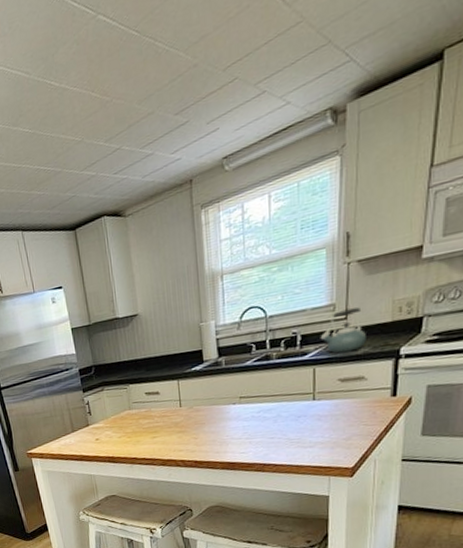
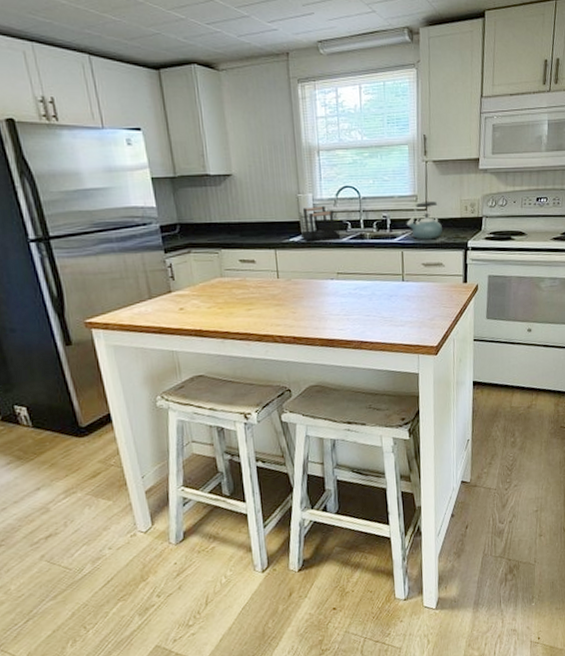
dish rack: none [201,331,245,370] -> present [298,206,341,243]

